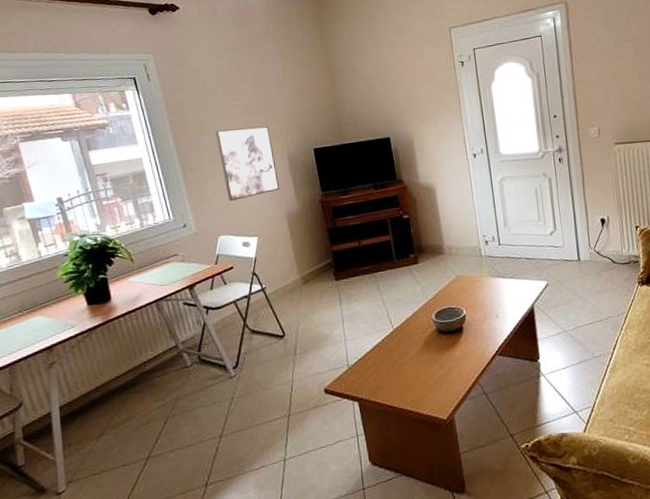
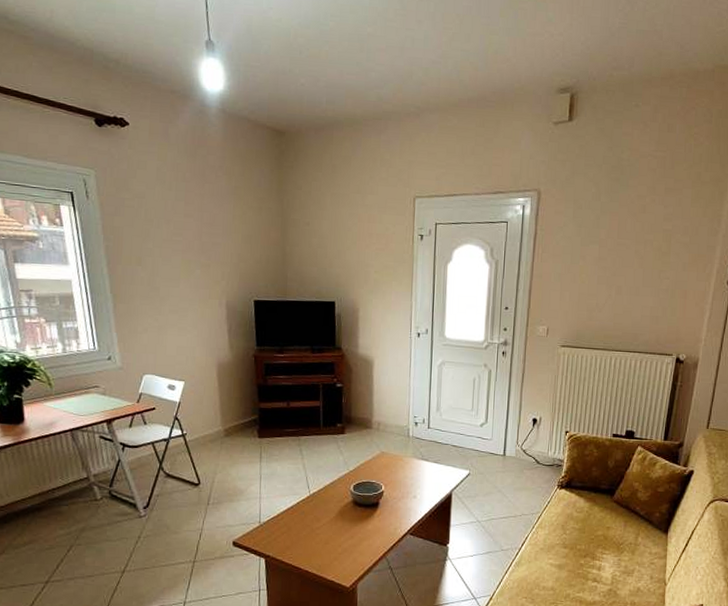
wall art: present [215,126,280,202] -> none [152,265,214,341]

